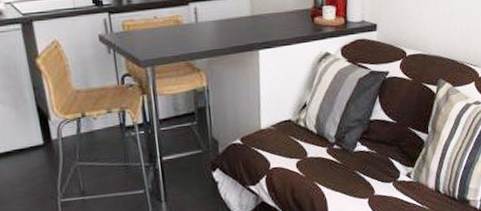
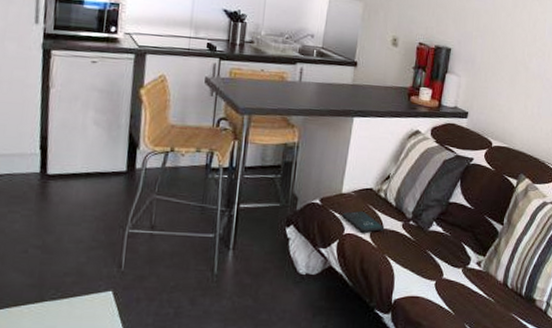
tablet: none [265,143,310,166] -> present [342,210,385,234]

